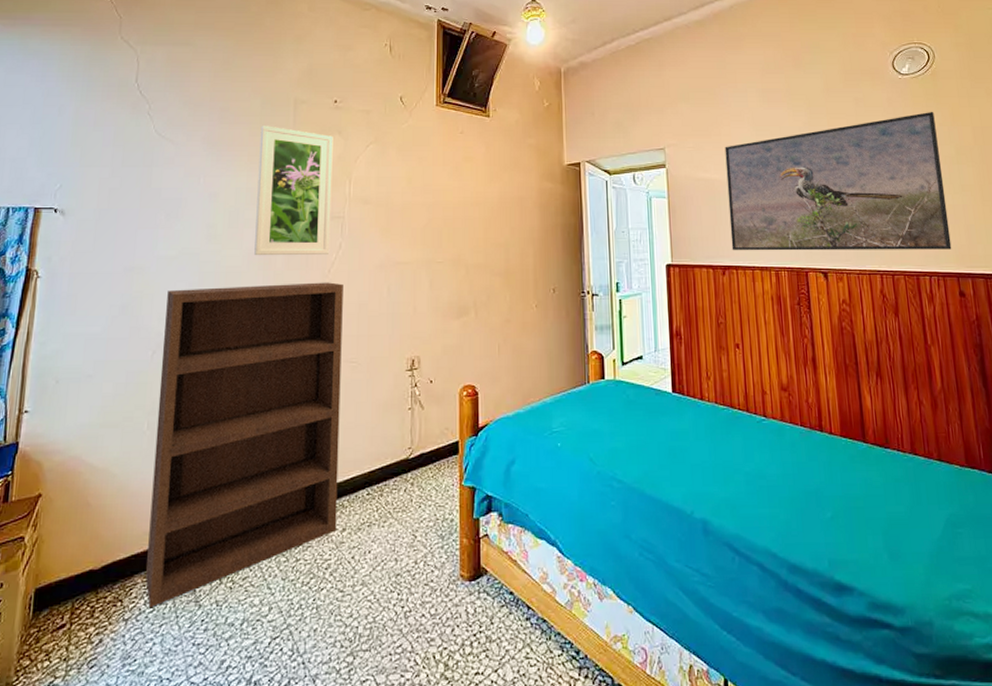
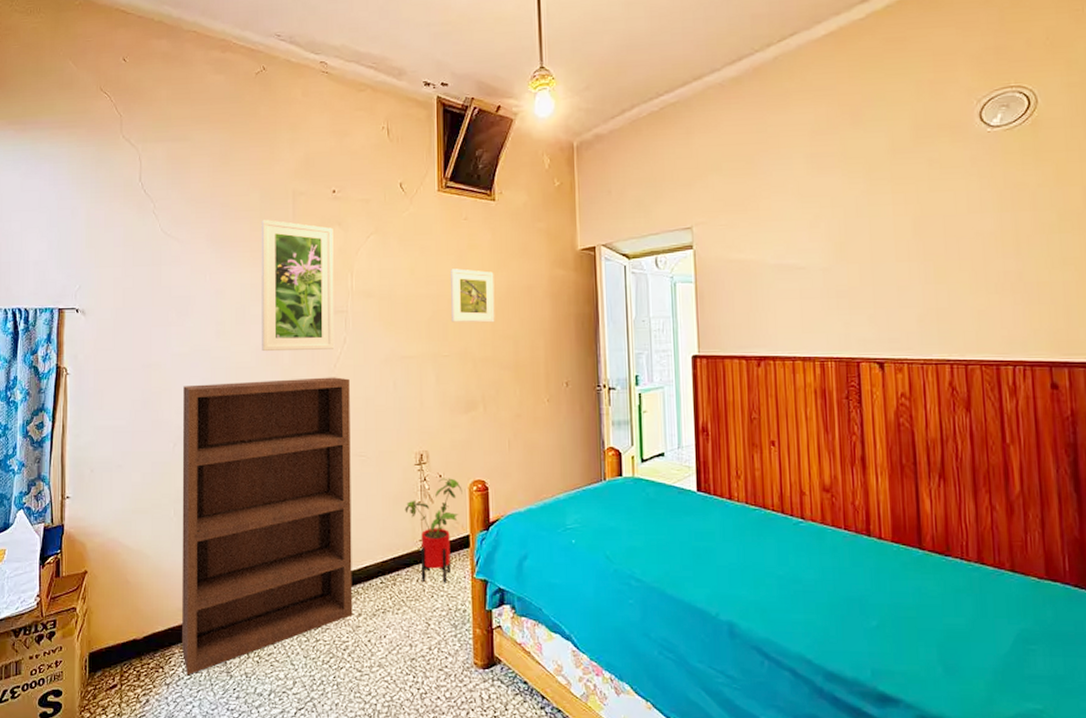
house plant: none [394,383,453,492] -> present [405,478,463,583]
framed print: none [446,179,488,231] -> present [451,268,495,323]
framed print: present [725,111,952,251] -> none [763,169,1045,340]

